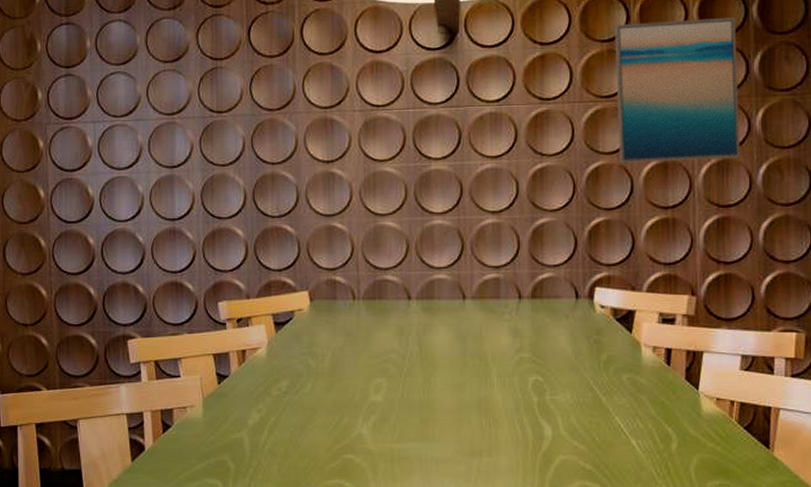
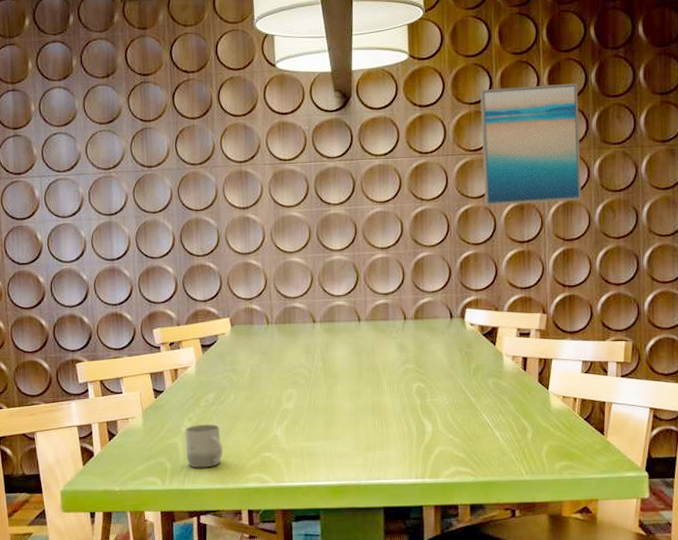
cup: none [252,417,296,470] -> present [185,424,223,468]

